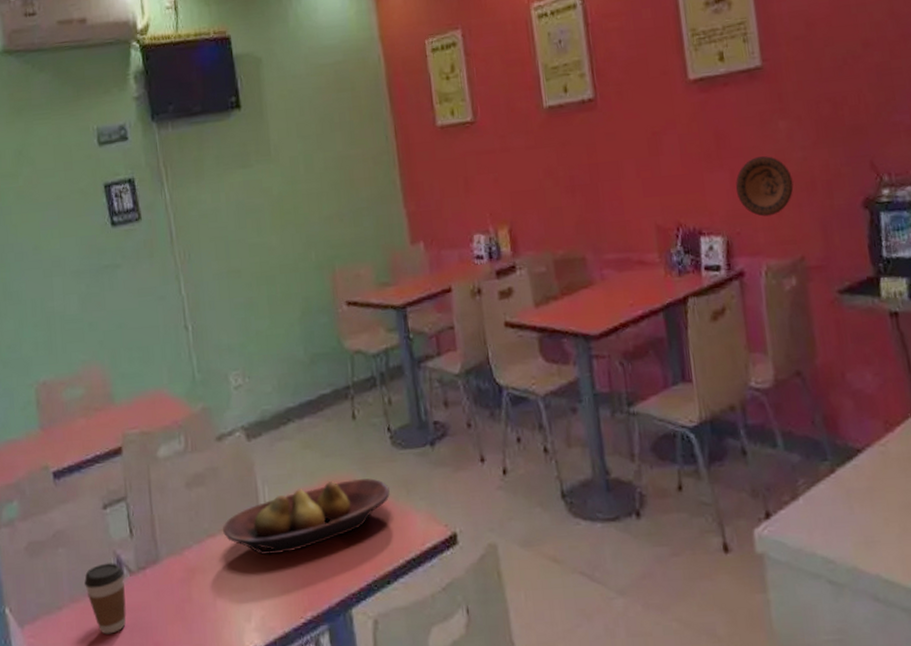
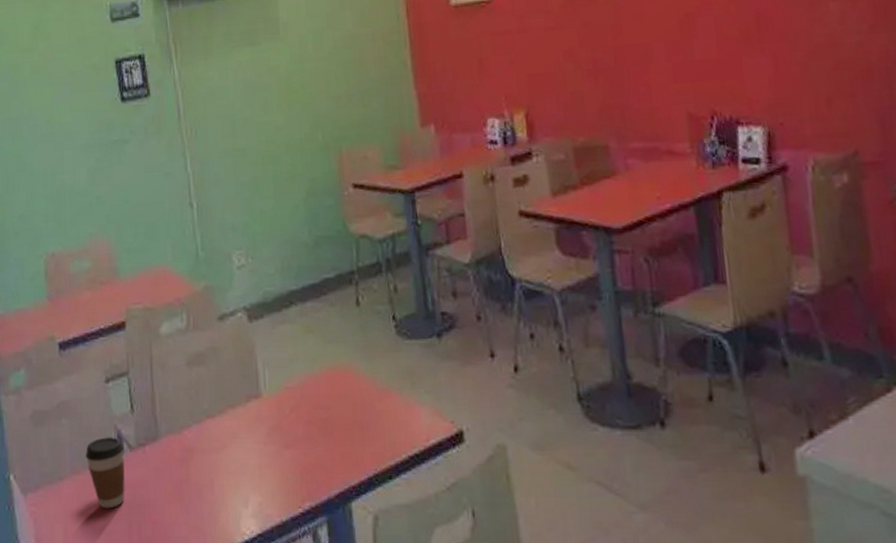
fruit bowl: present [223,478,390,556] -> none [222,367,394,441]
decorative plate: present [736,156,794,217] -> none [779,40,847,106]

